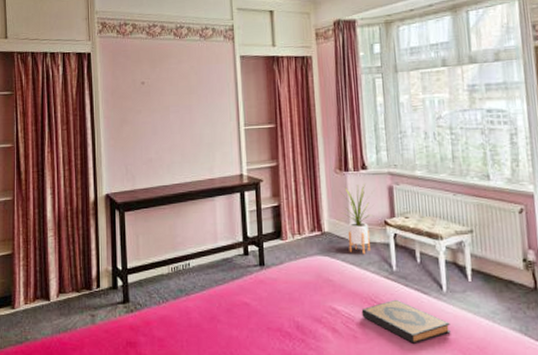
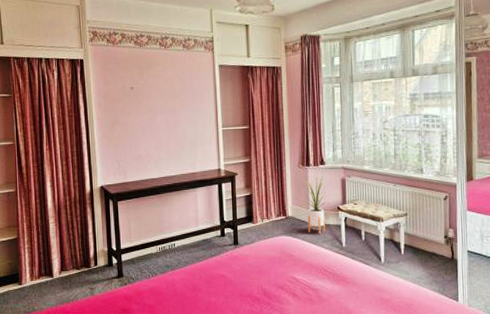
hardback book: present [361,299,451,344] -> none [316,269,386,303]

